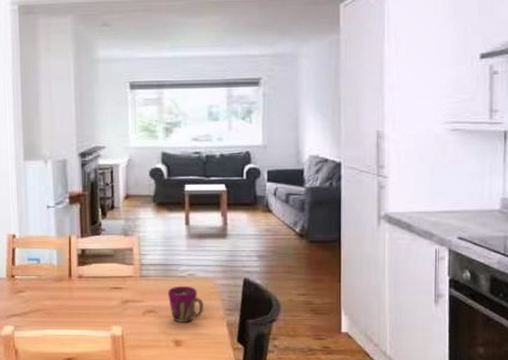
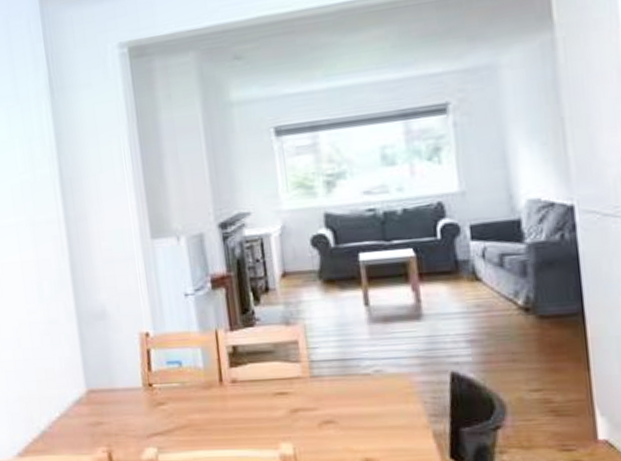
cup: present [167,286,204,323] -> none [348,386,400,435]

